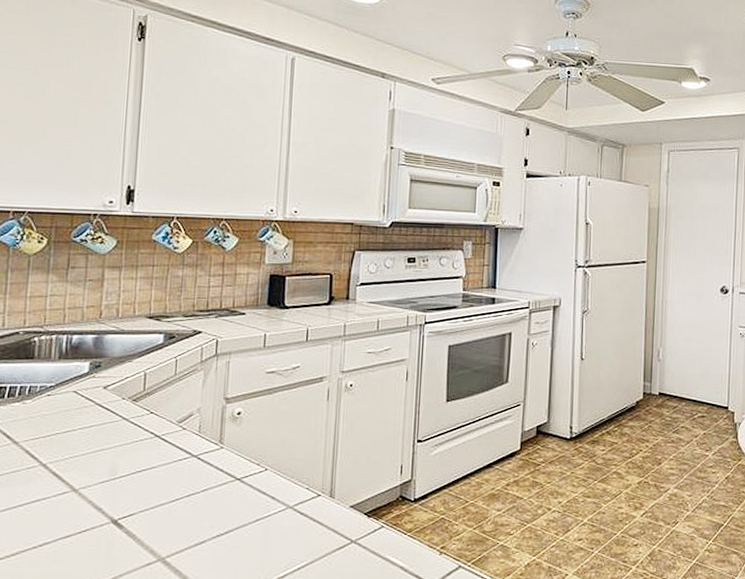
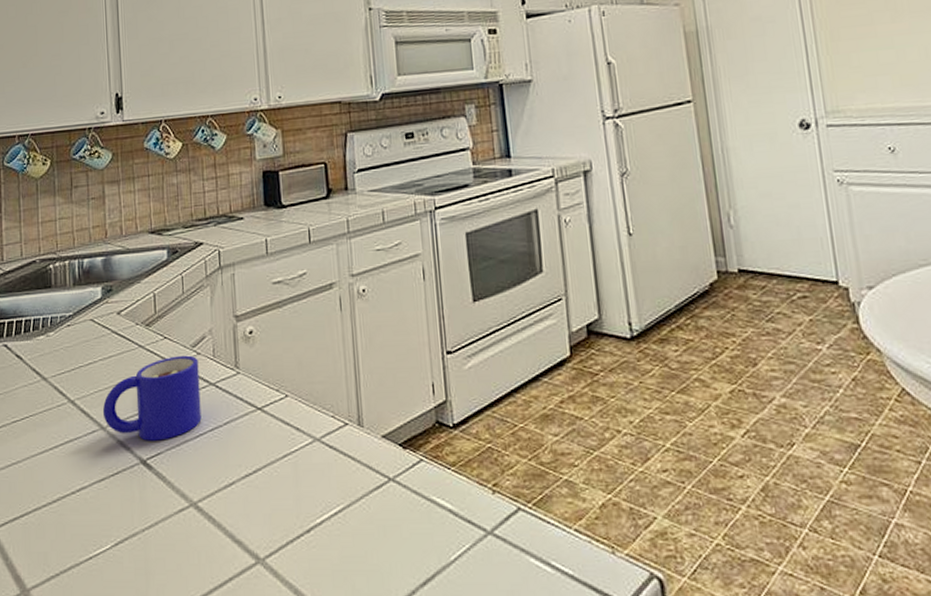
mug: none [76,429,183,503] -> present [102,355,202,441]

